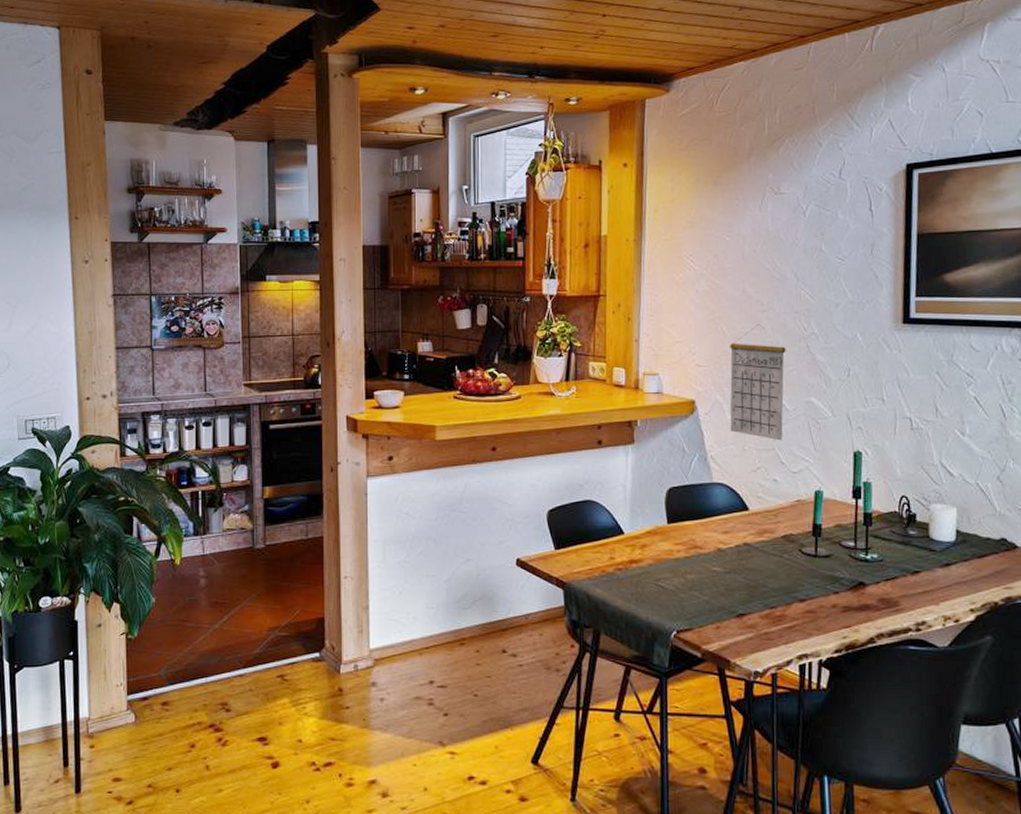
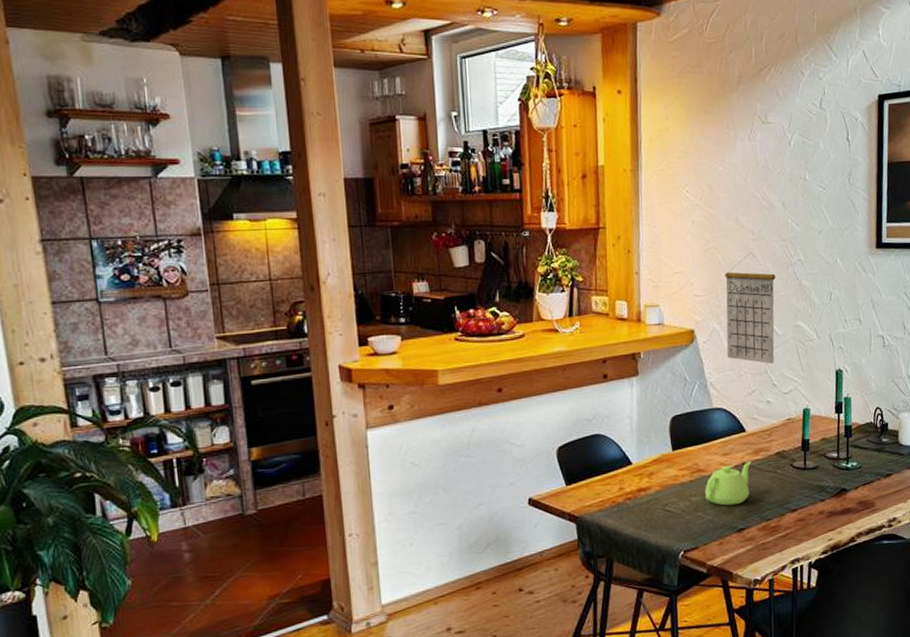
teapot: none [702,542,755,588] -> present [705,461,752,506]

